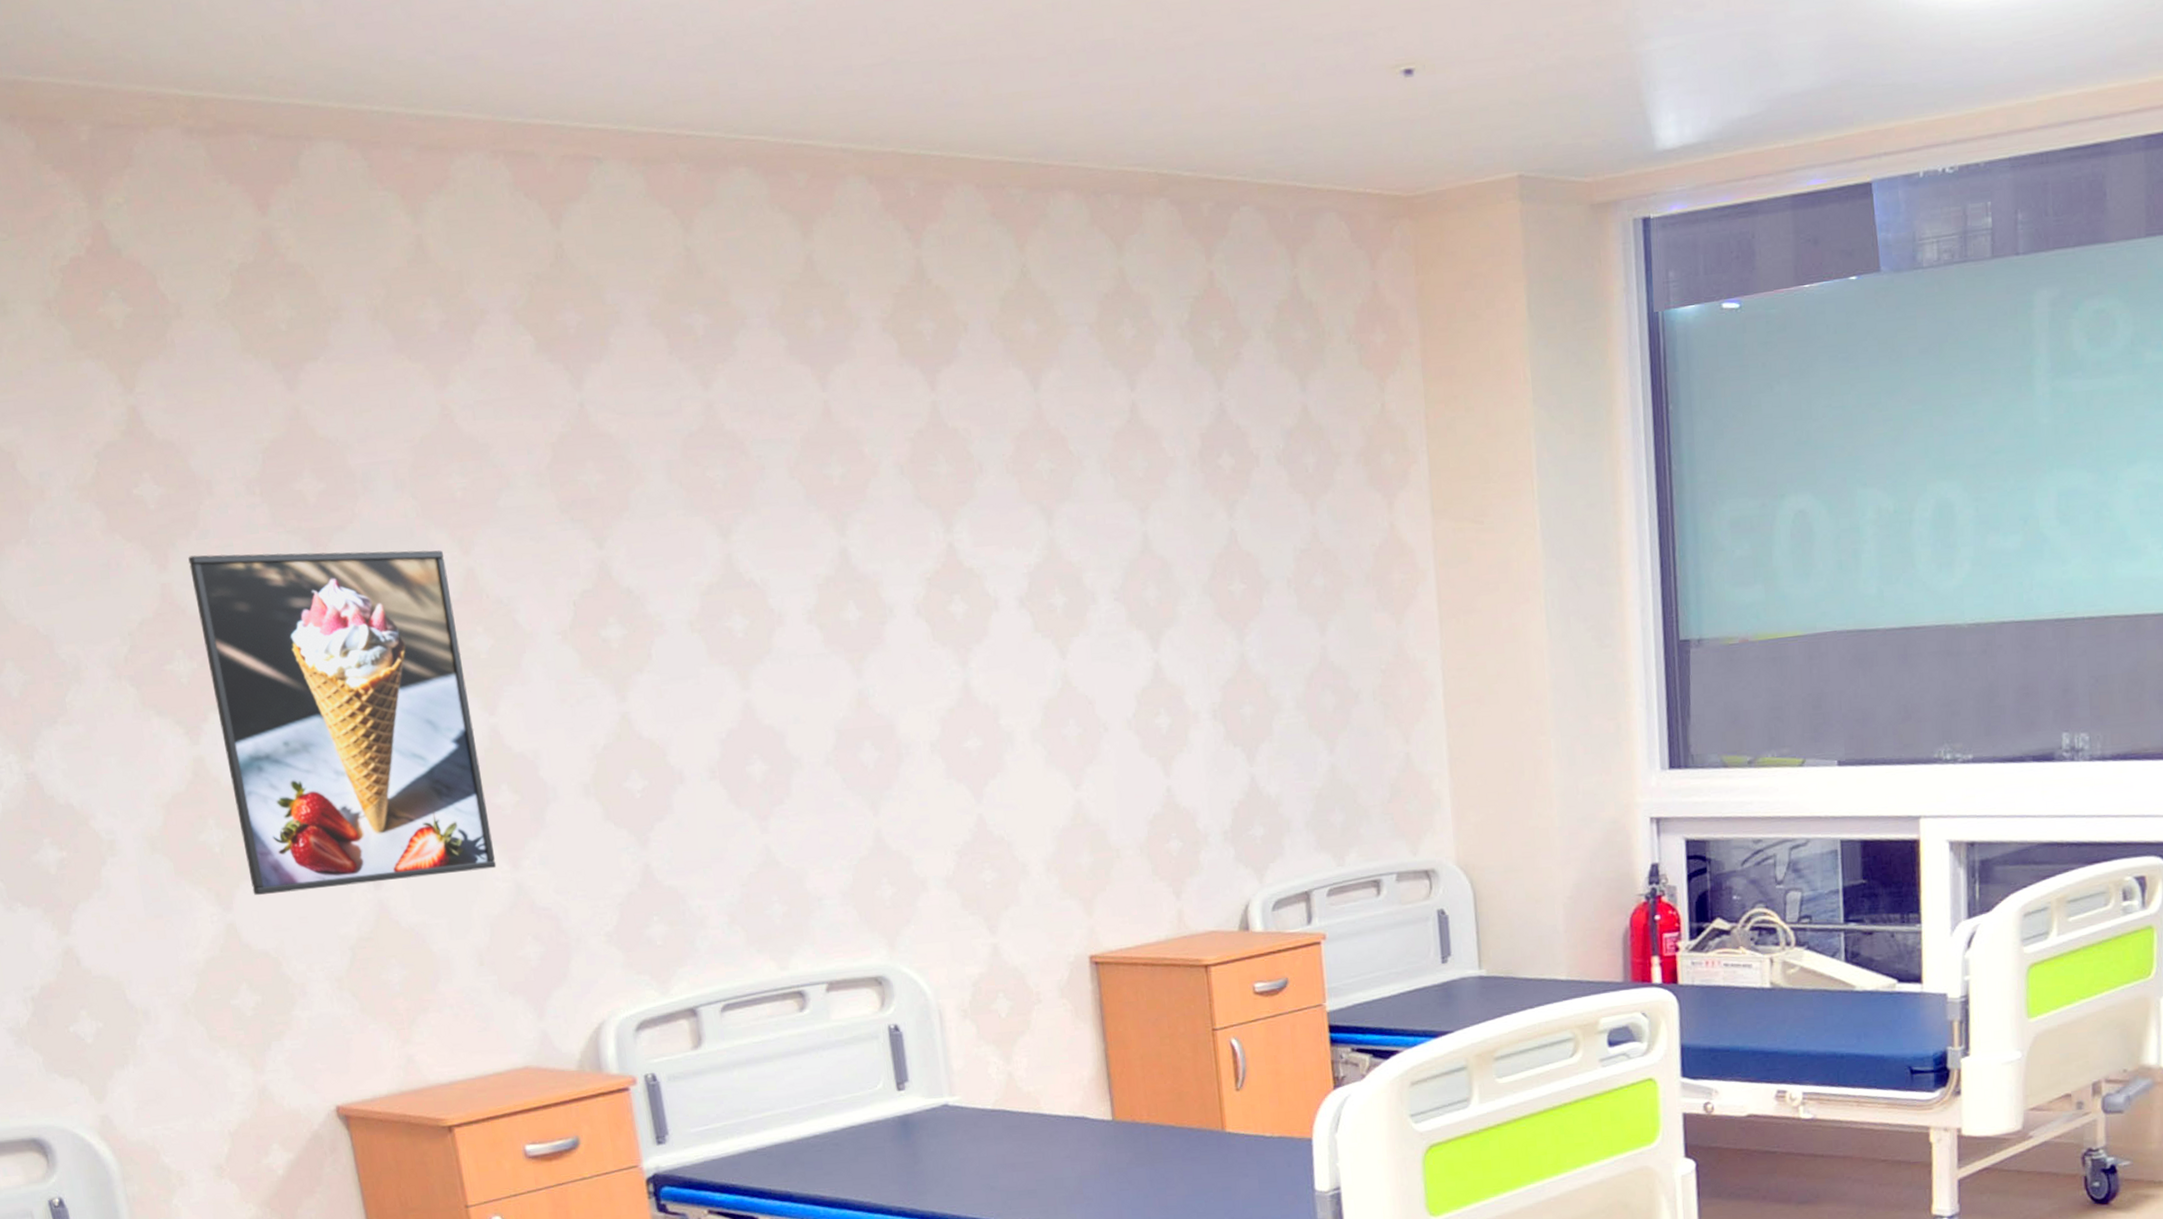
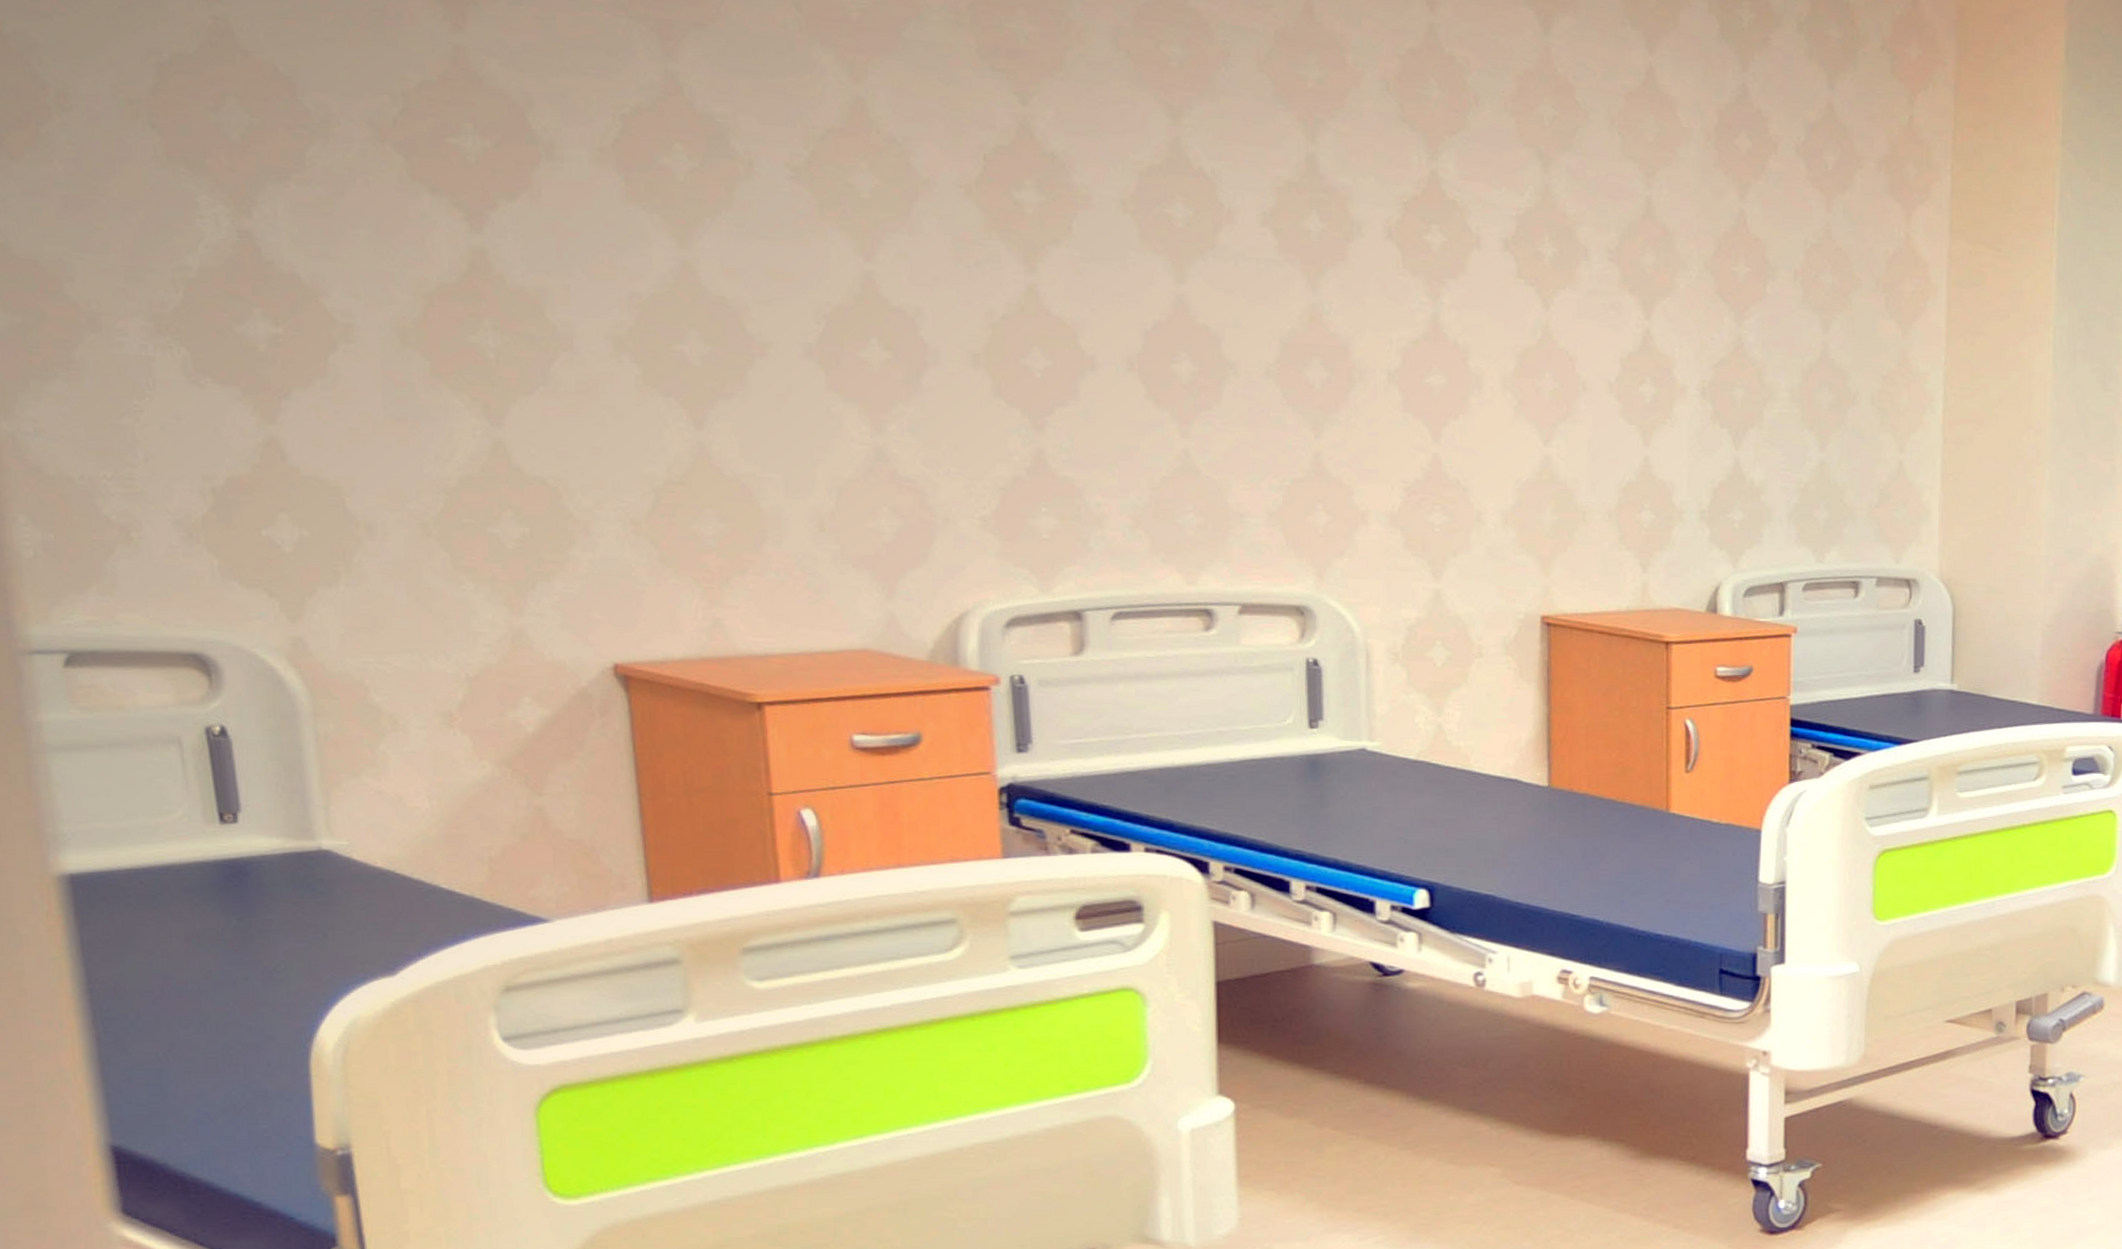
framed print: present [188,550,497,896] -> none [494,21,854,428]

